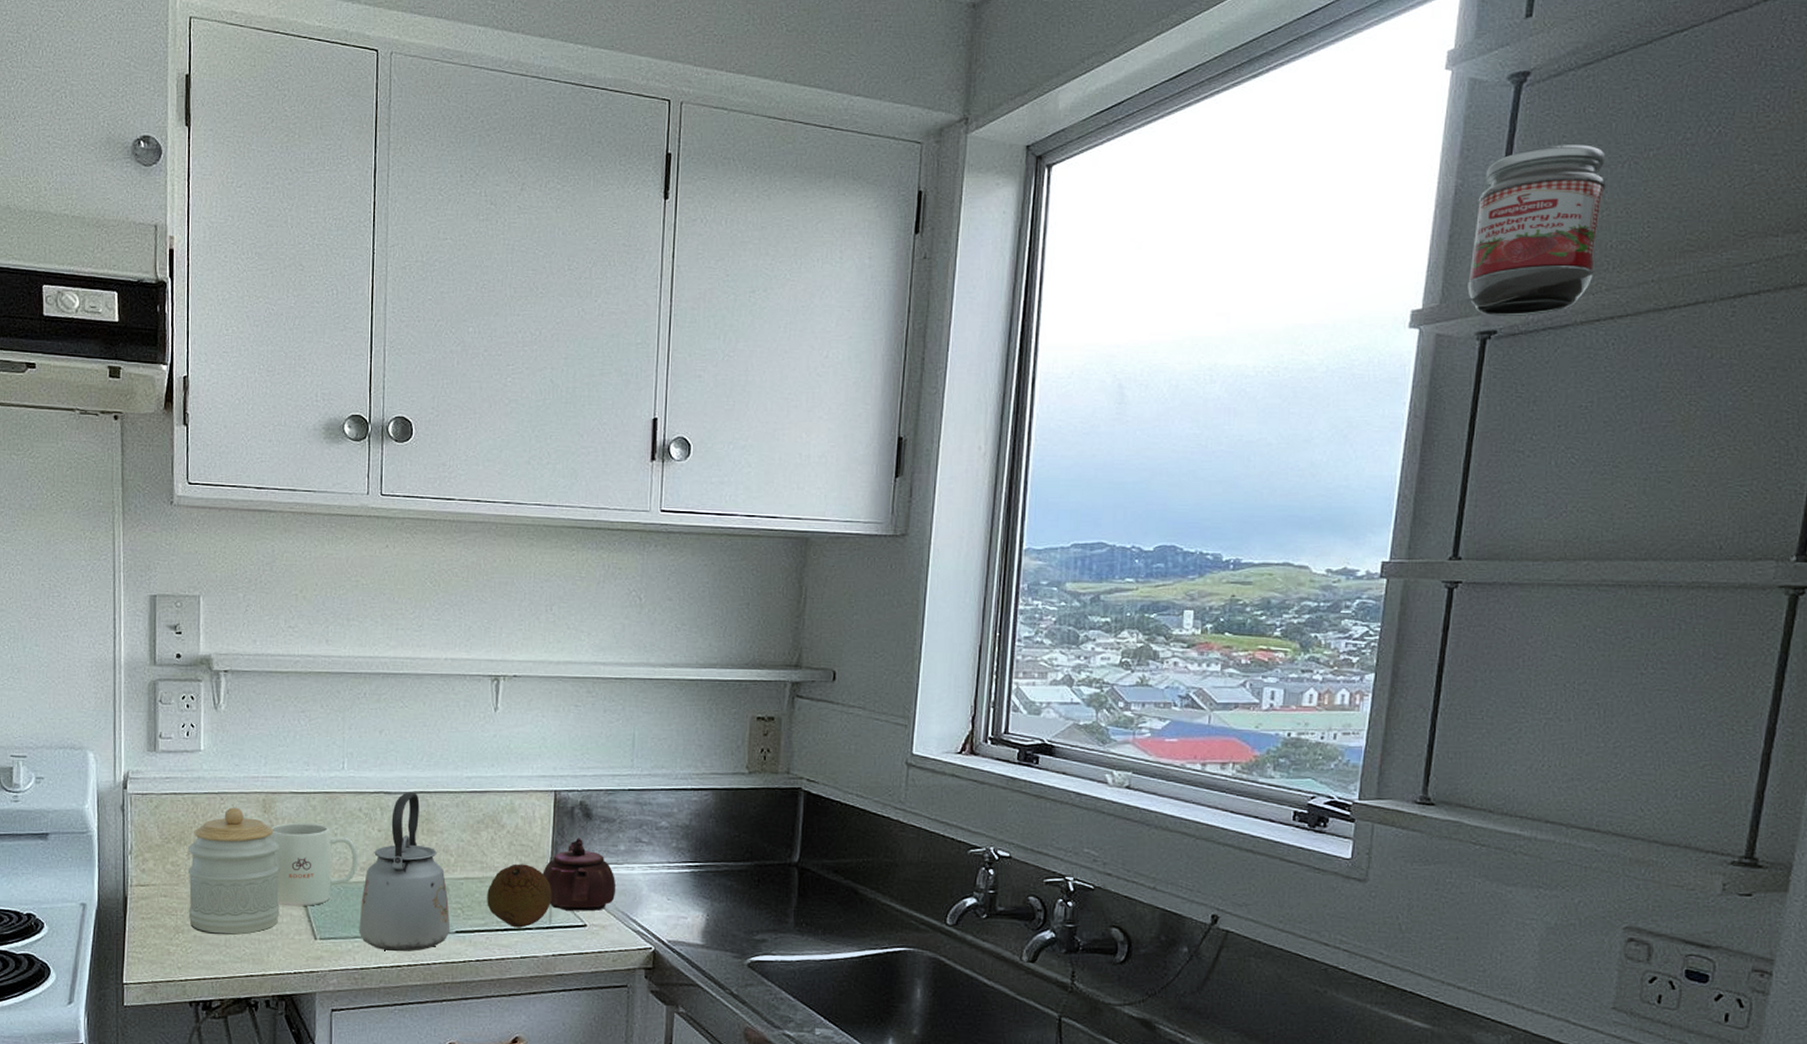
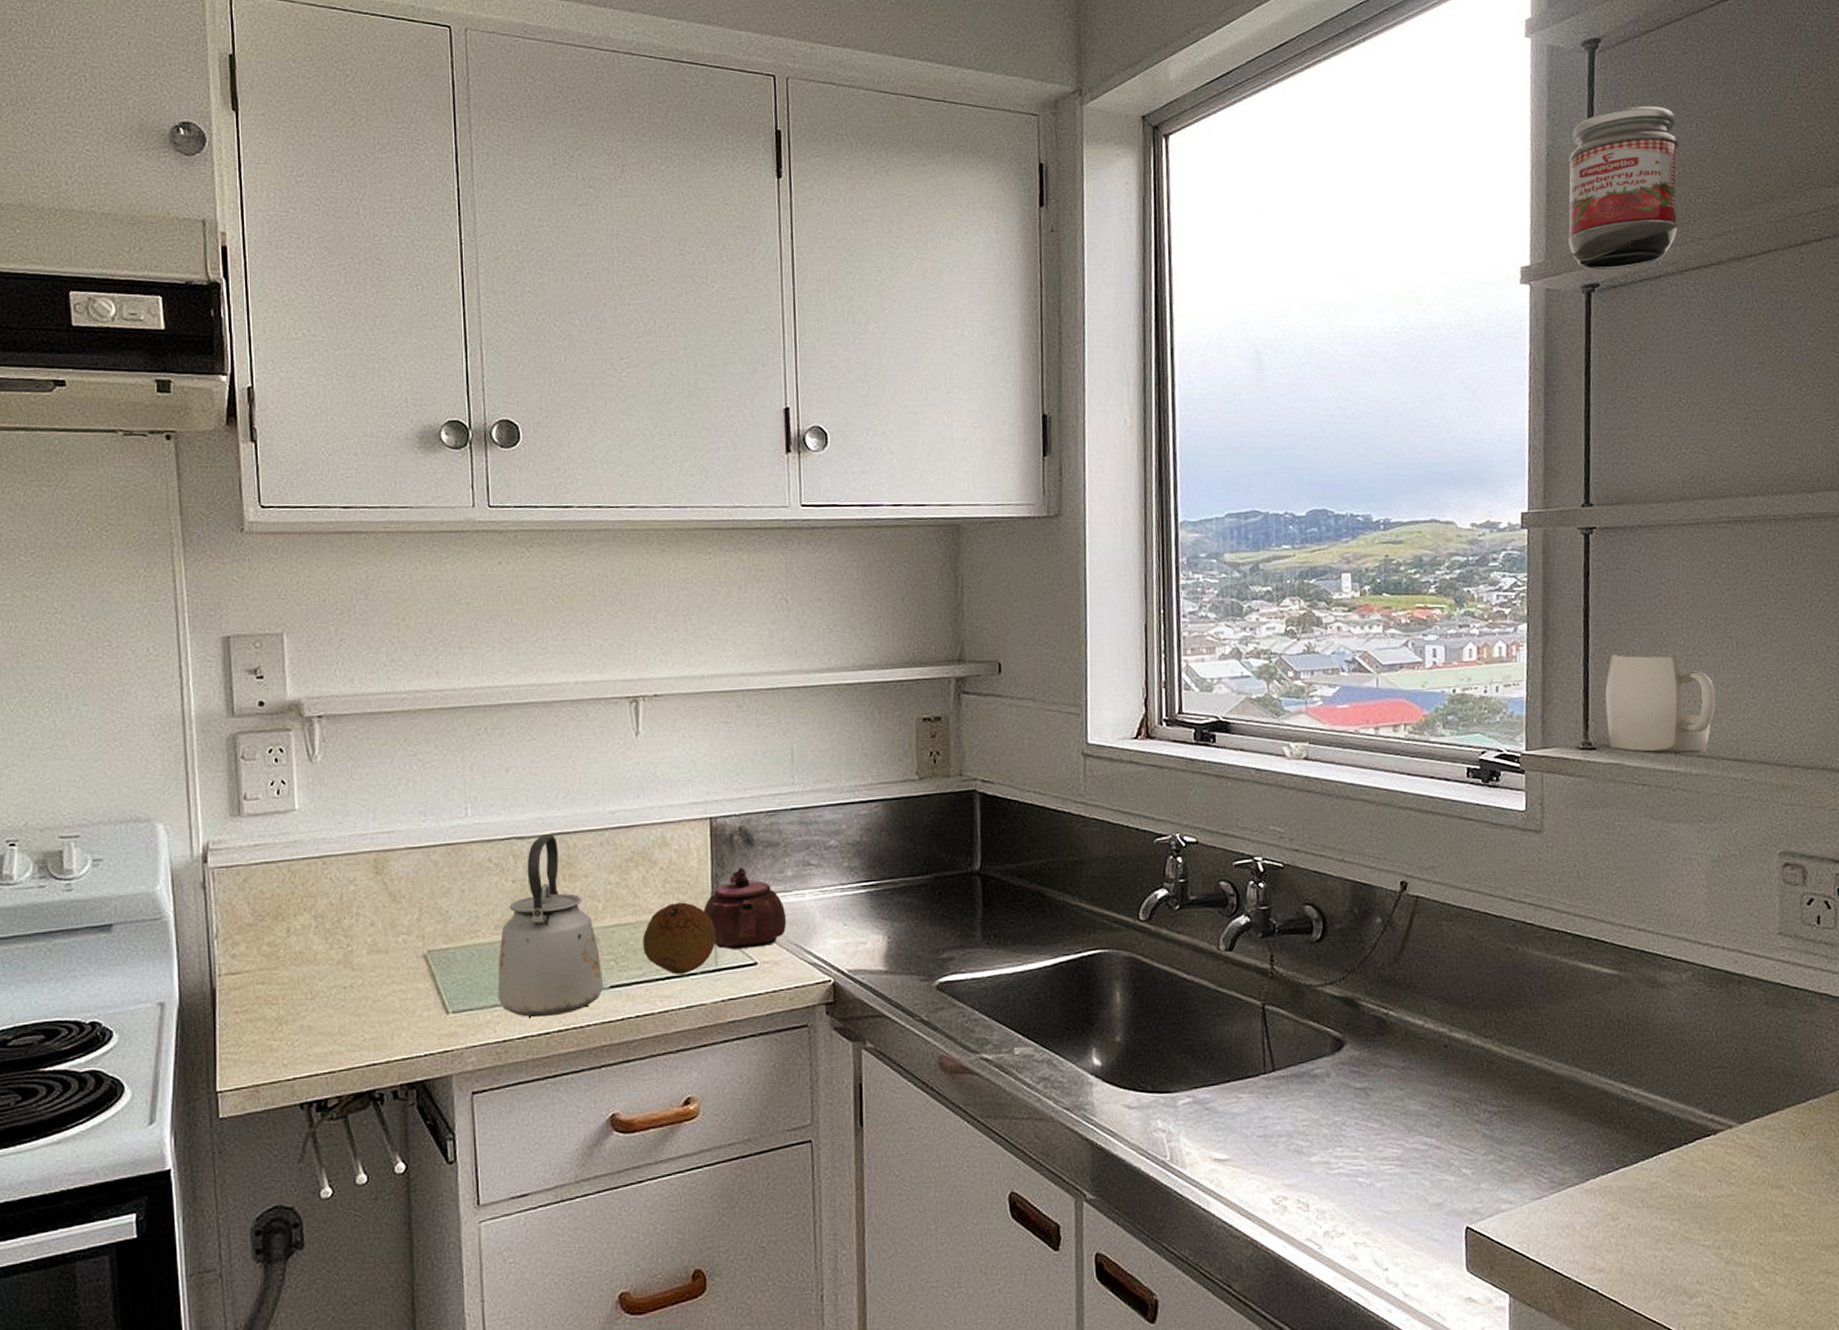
jar: present [188,807,280,936] -> none [287,871,403,1022]
mug: present [270,822,359,907] -> none [385,880,492,980]
mug: none [1450,710,1574,818] -> present [1605,652,1716,754]

